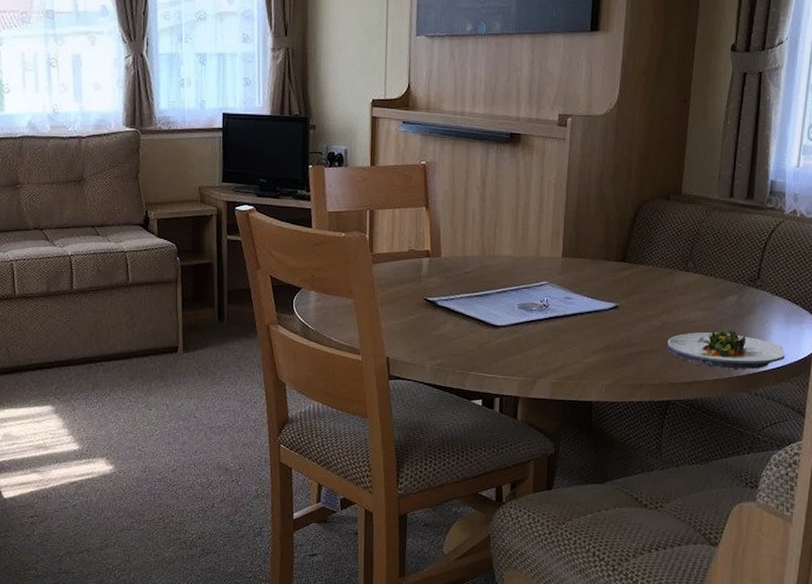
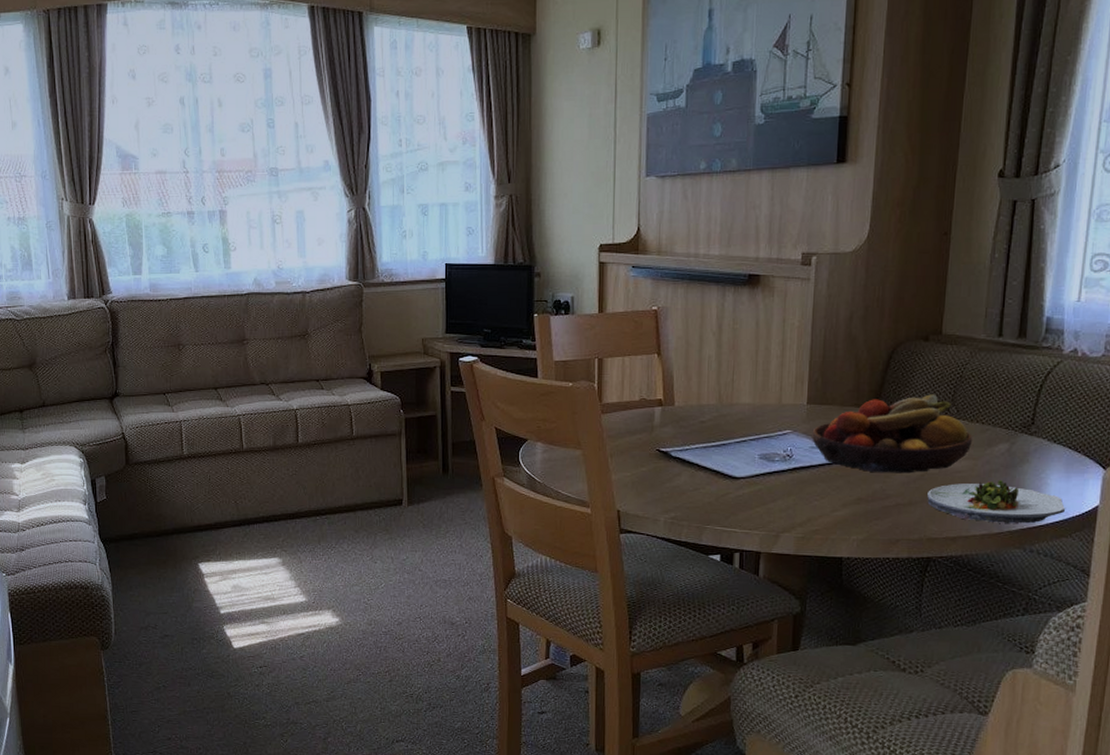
fruit bowl: none [566,249,707,323] -> present [812,394,973,474]

